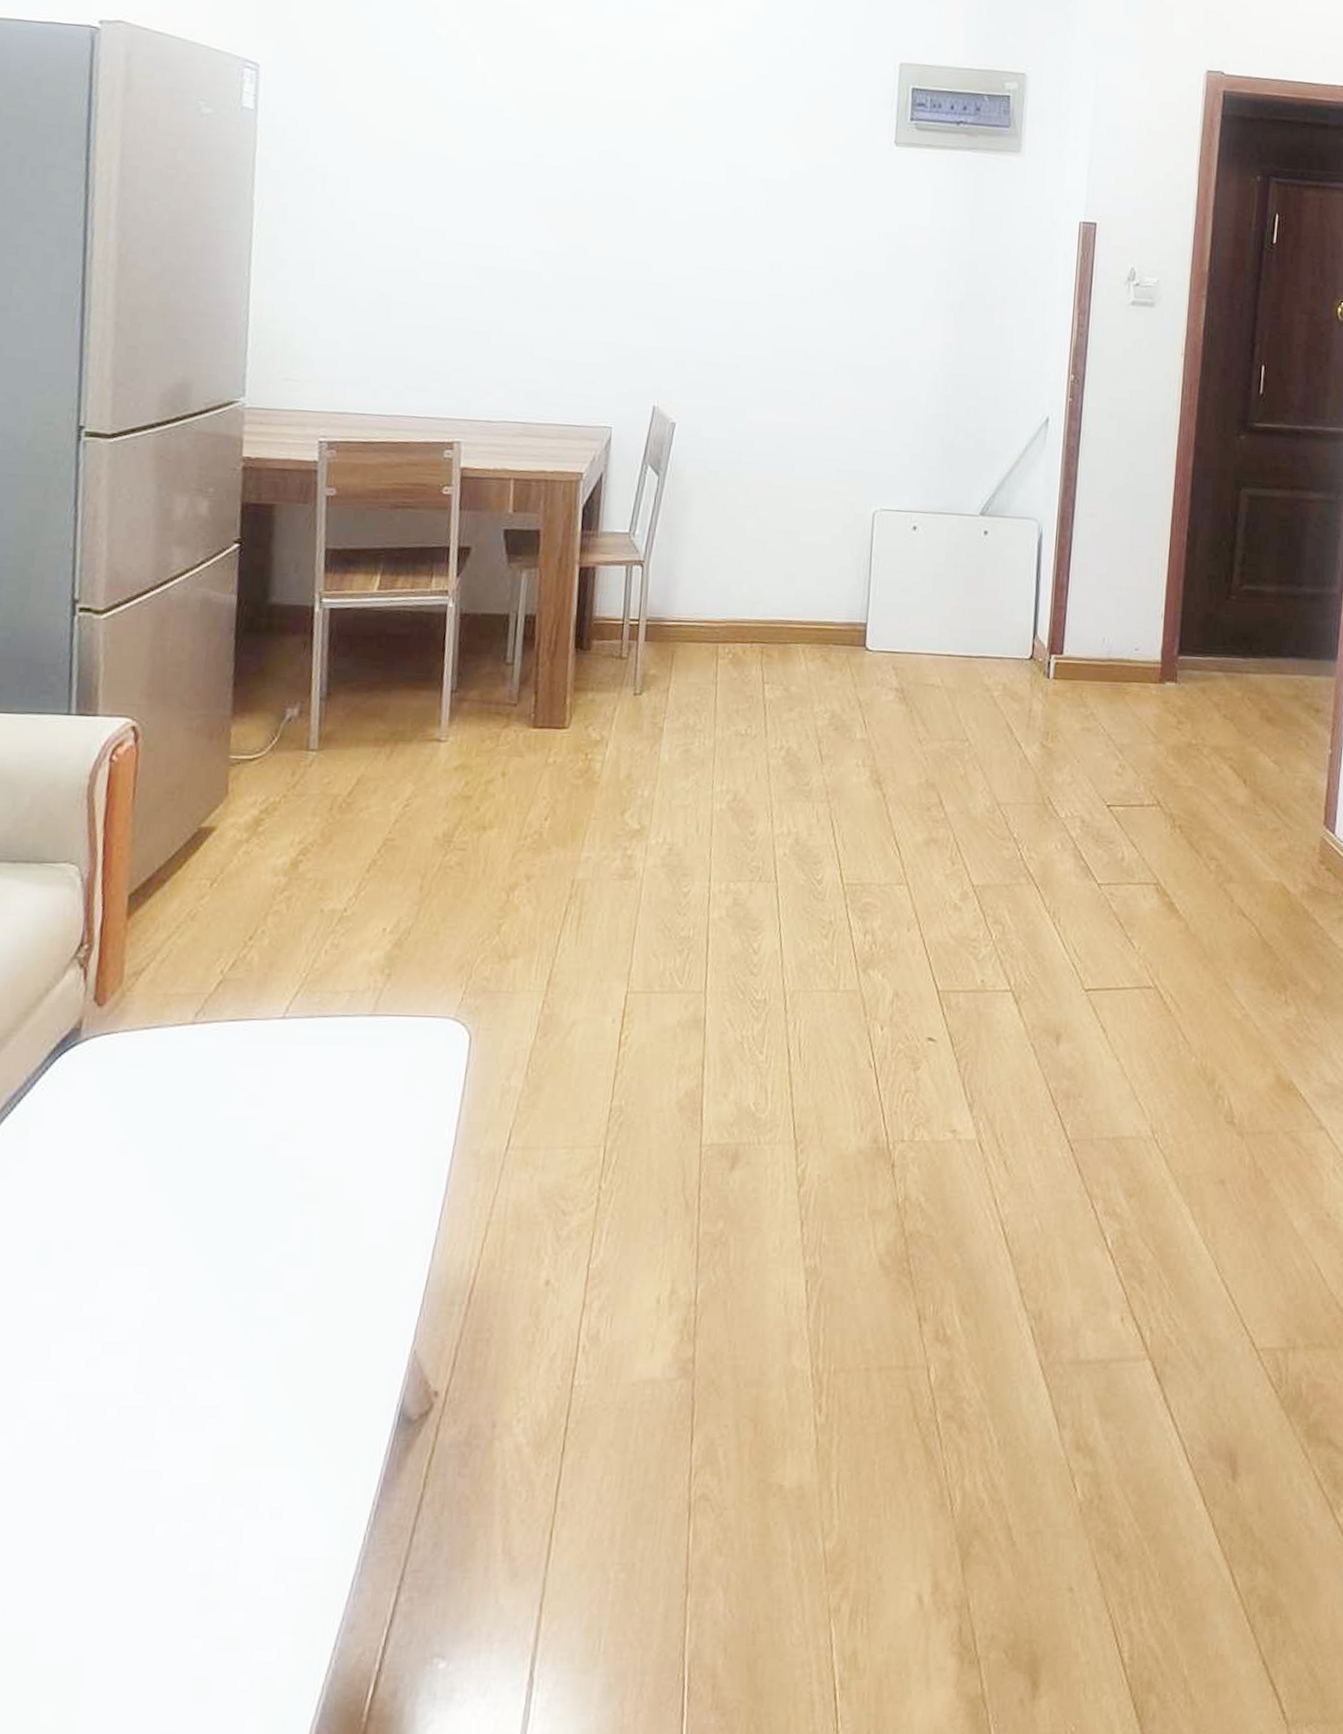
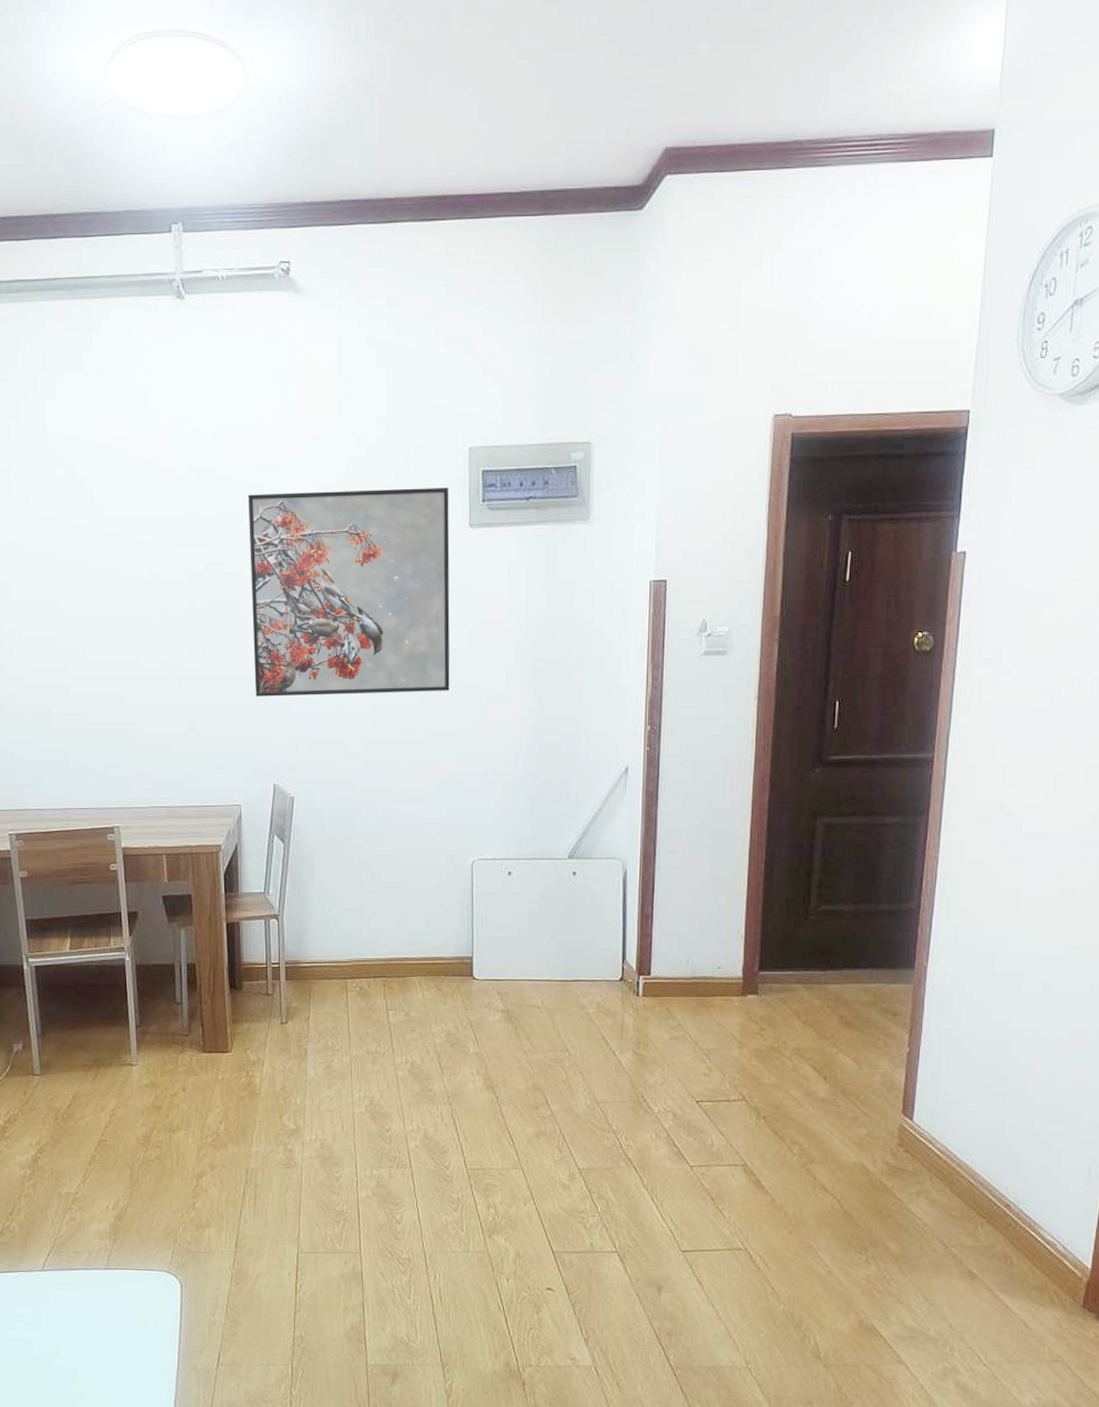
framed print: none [642,82,876,318] -> present [248,487,450,697]

